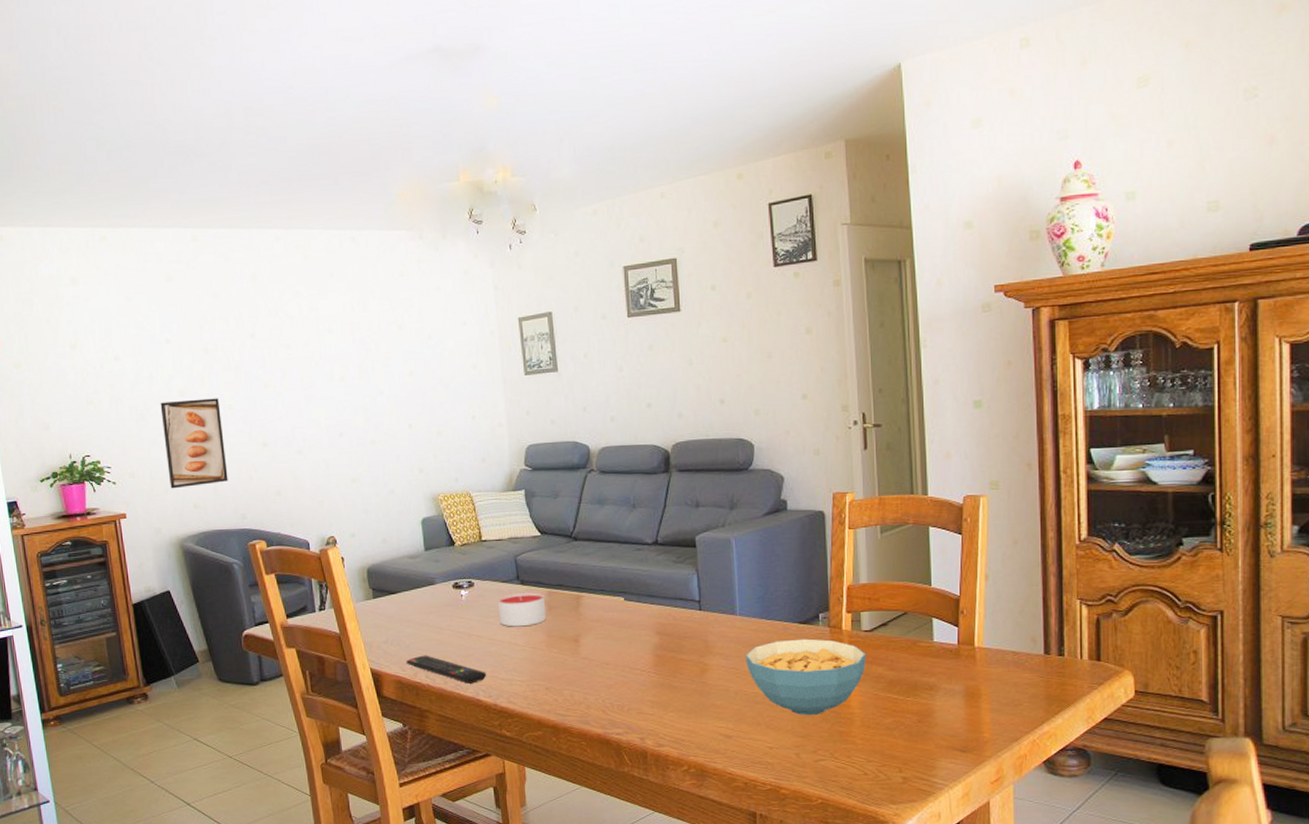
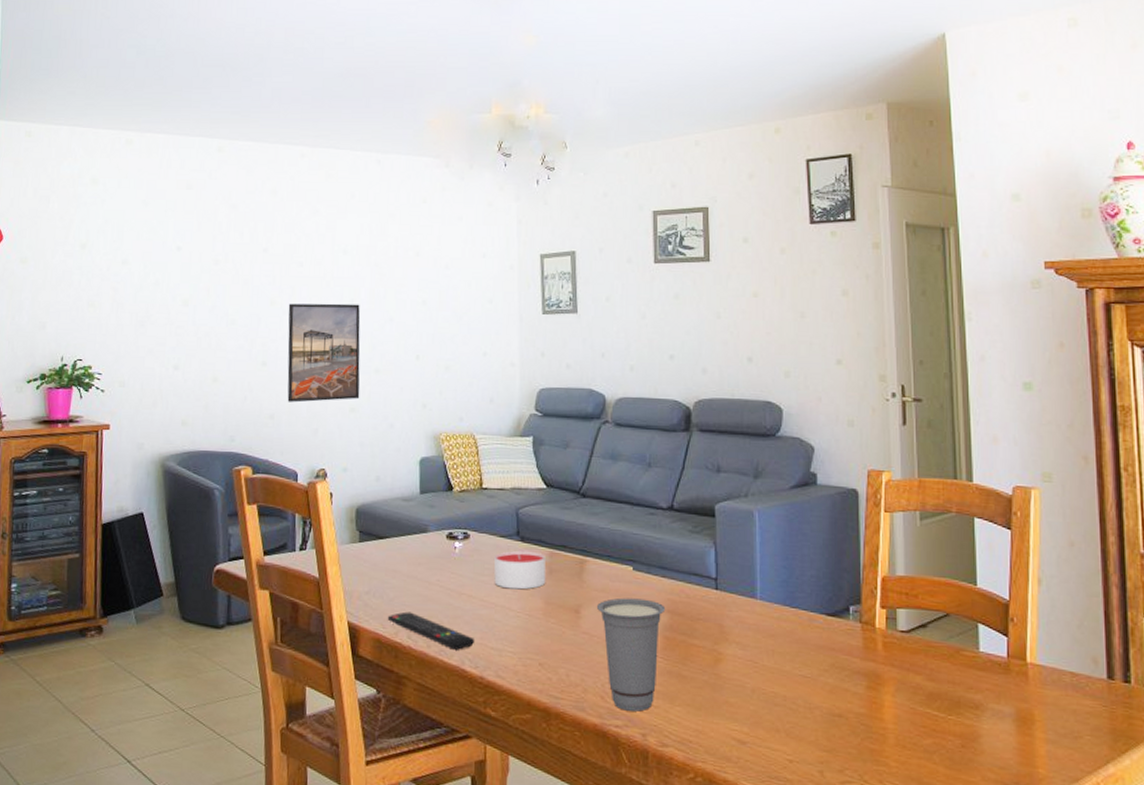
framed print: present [160,398,228,489] -> none [160,310,223,403]
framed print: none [281,380,360,478] -> present [287,303,361,403]
cup: none [594,624,656,720] -> present [597,597,666,712]
cereal bowl: present [745,638,866,716] -> none [765,633,902,727]

